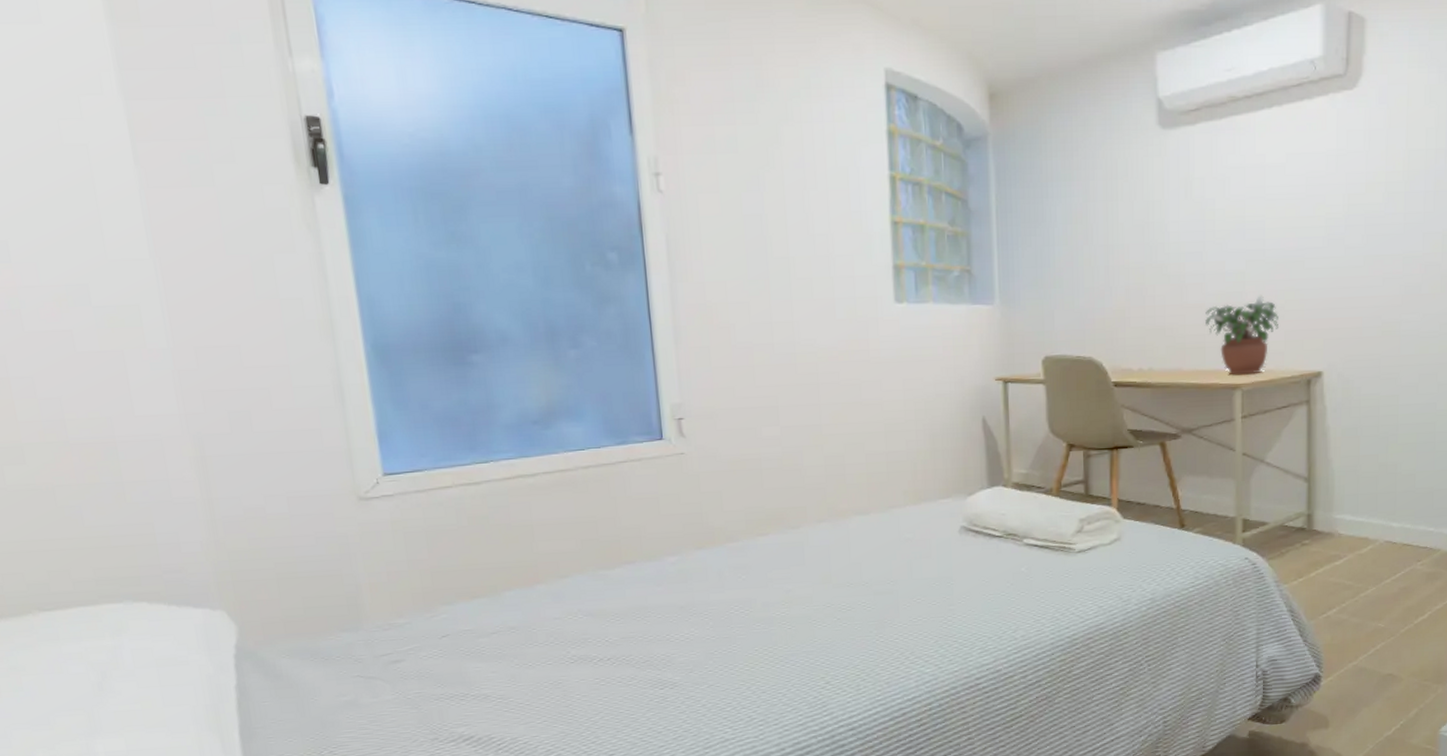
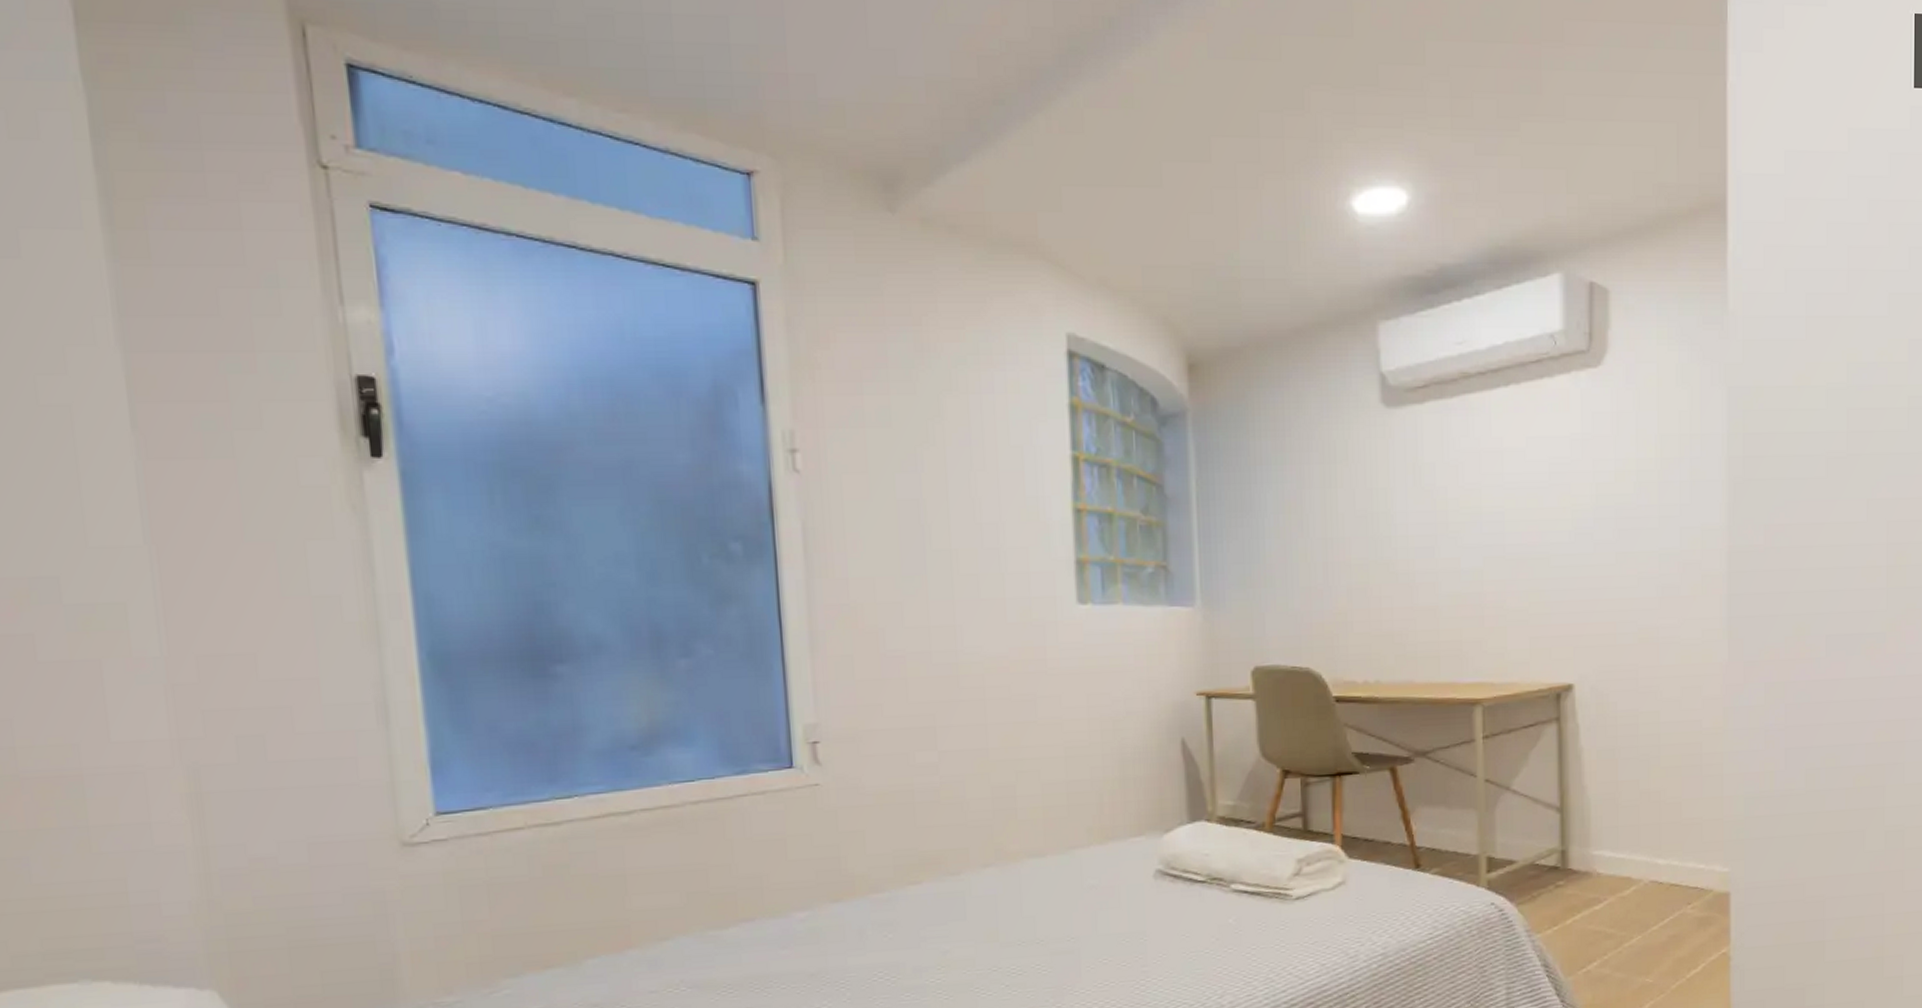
potted flower: present [1205,294,1278,375] -> none [1439,596,1522,689]

